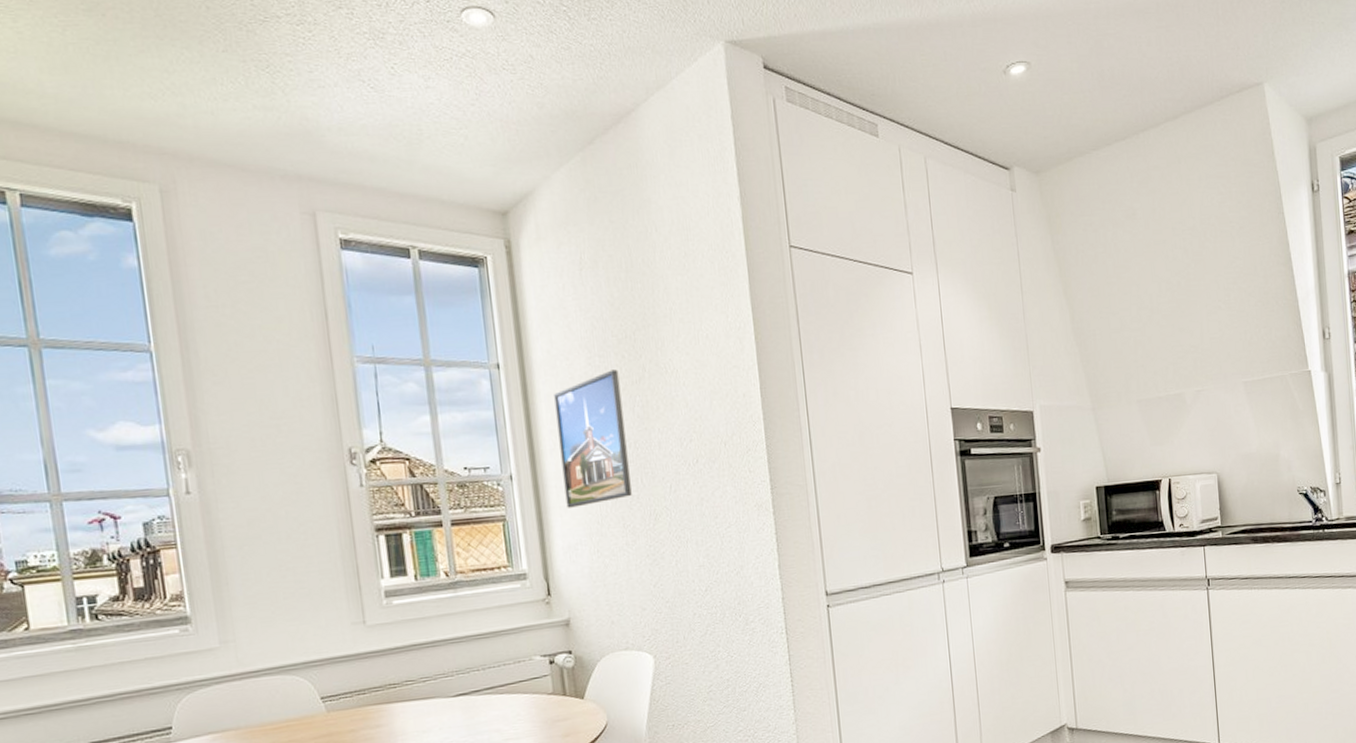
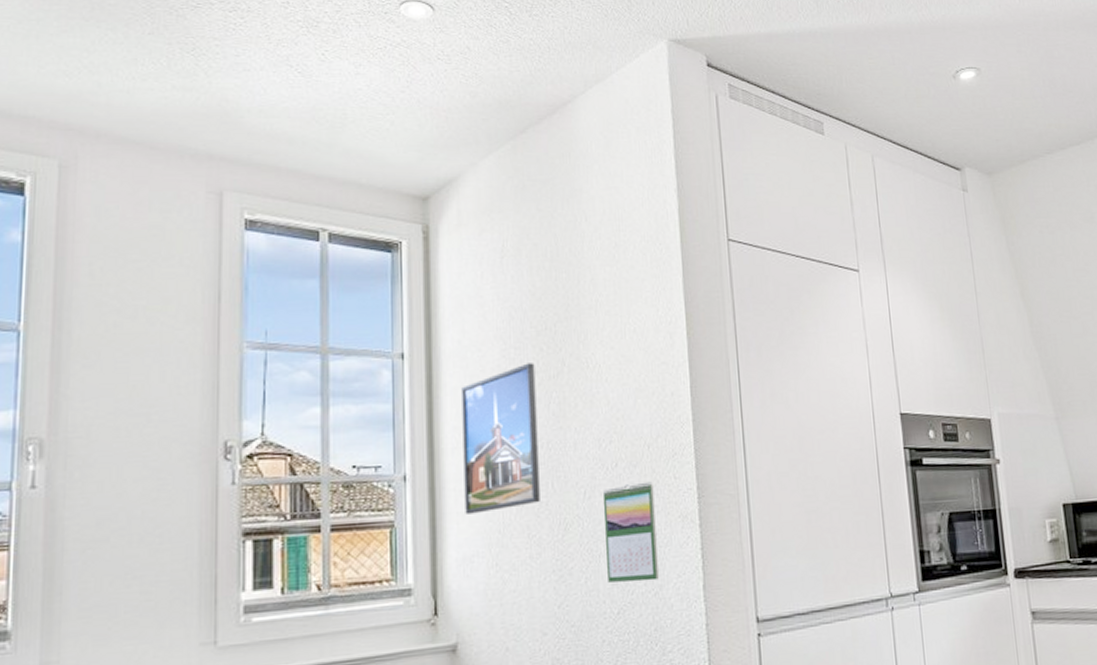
calendar: none [686,475,739,564] -> present [602,481,659,583]

